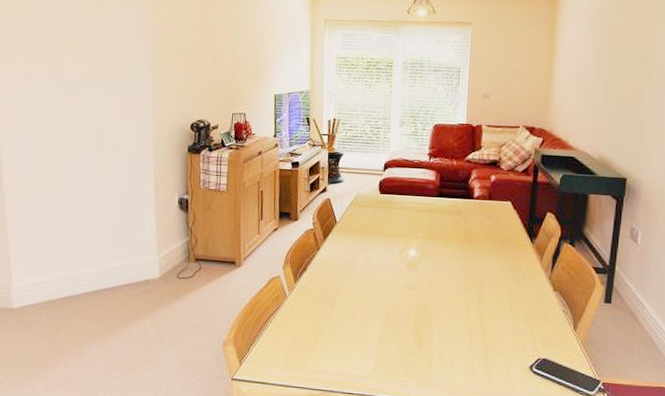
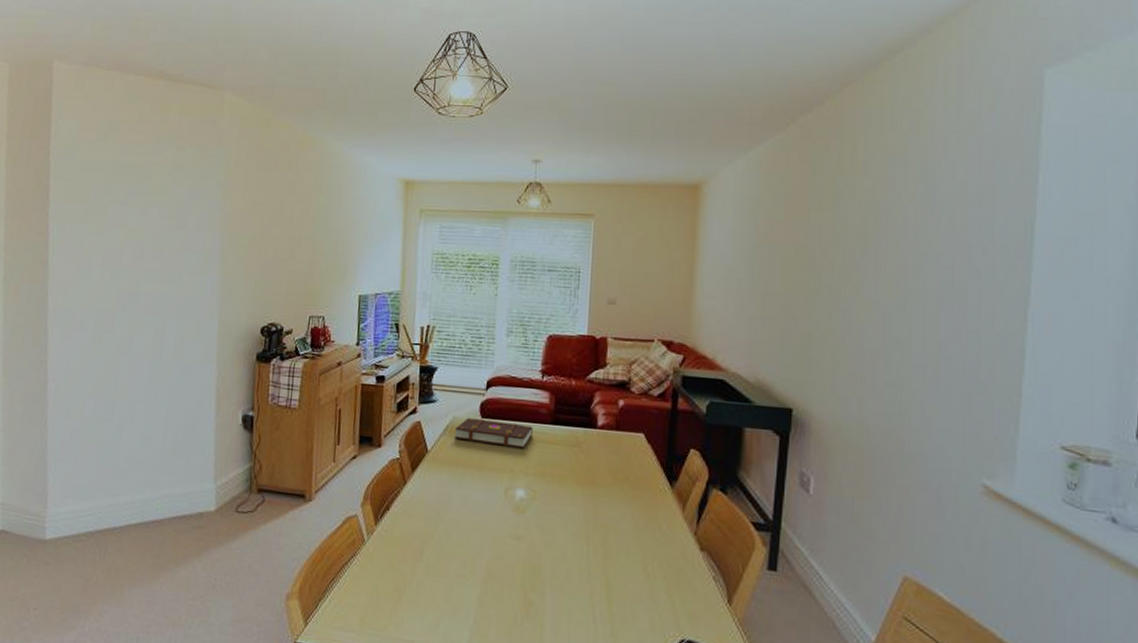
book: none [359,193,422,217] -> present [455,417,533,448]

